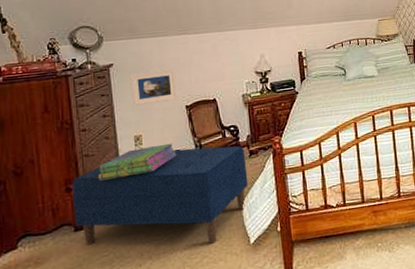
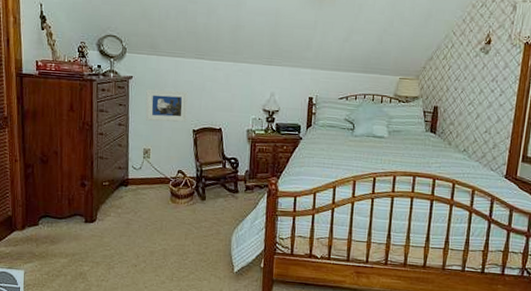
bench: present [72,145,249,246] -> none [86,170,241,263]
stack of books: present [98,143,177,181] -> none [109,160,179,186]

